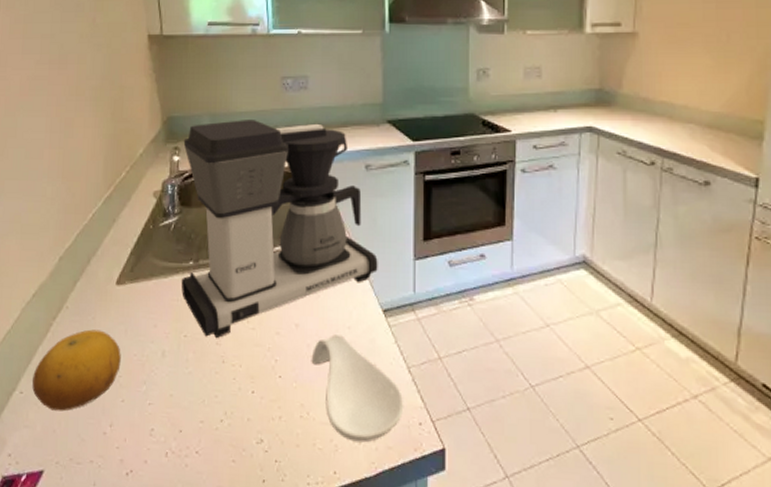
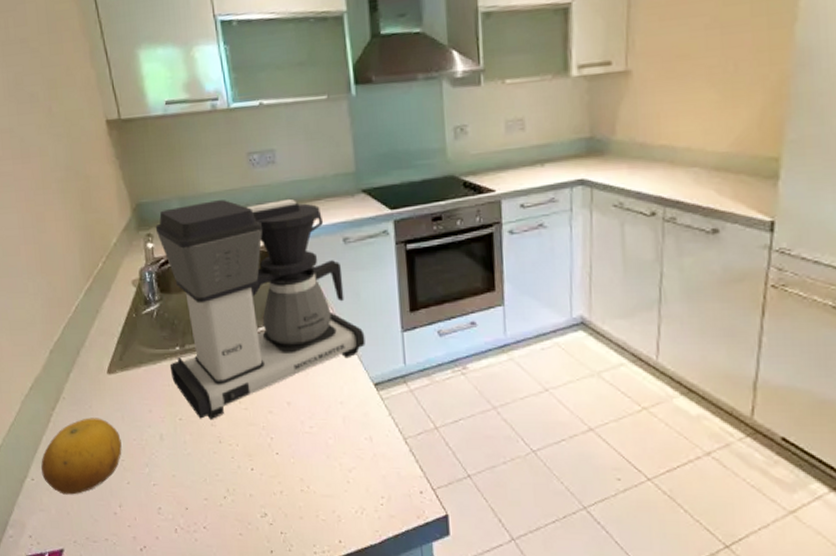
spoon rest: present [311,334,404,443] -> none [306,410,404,513]

